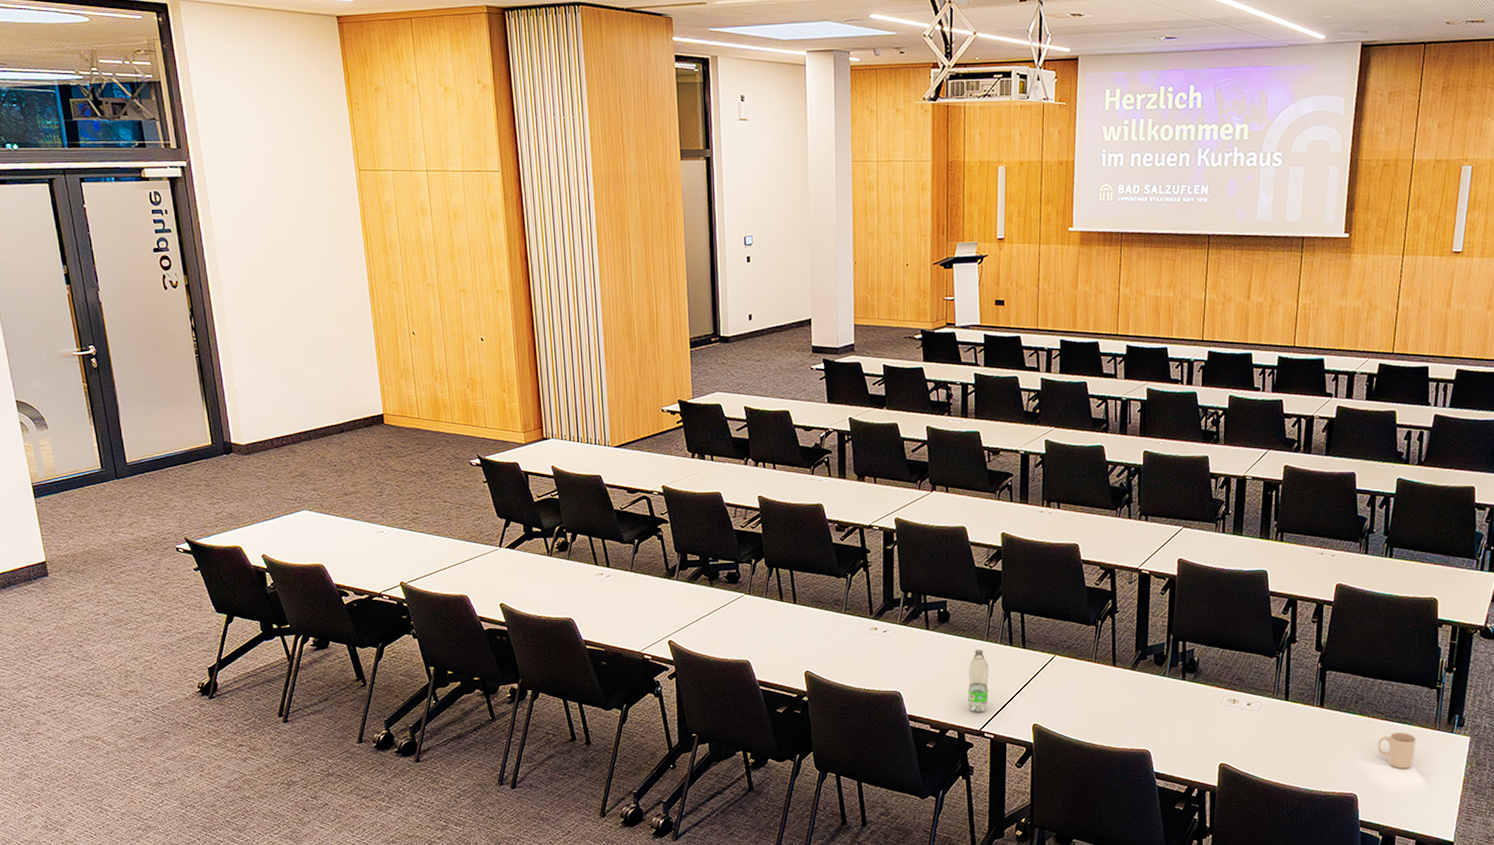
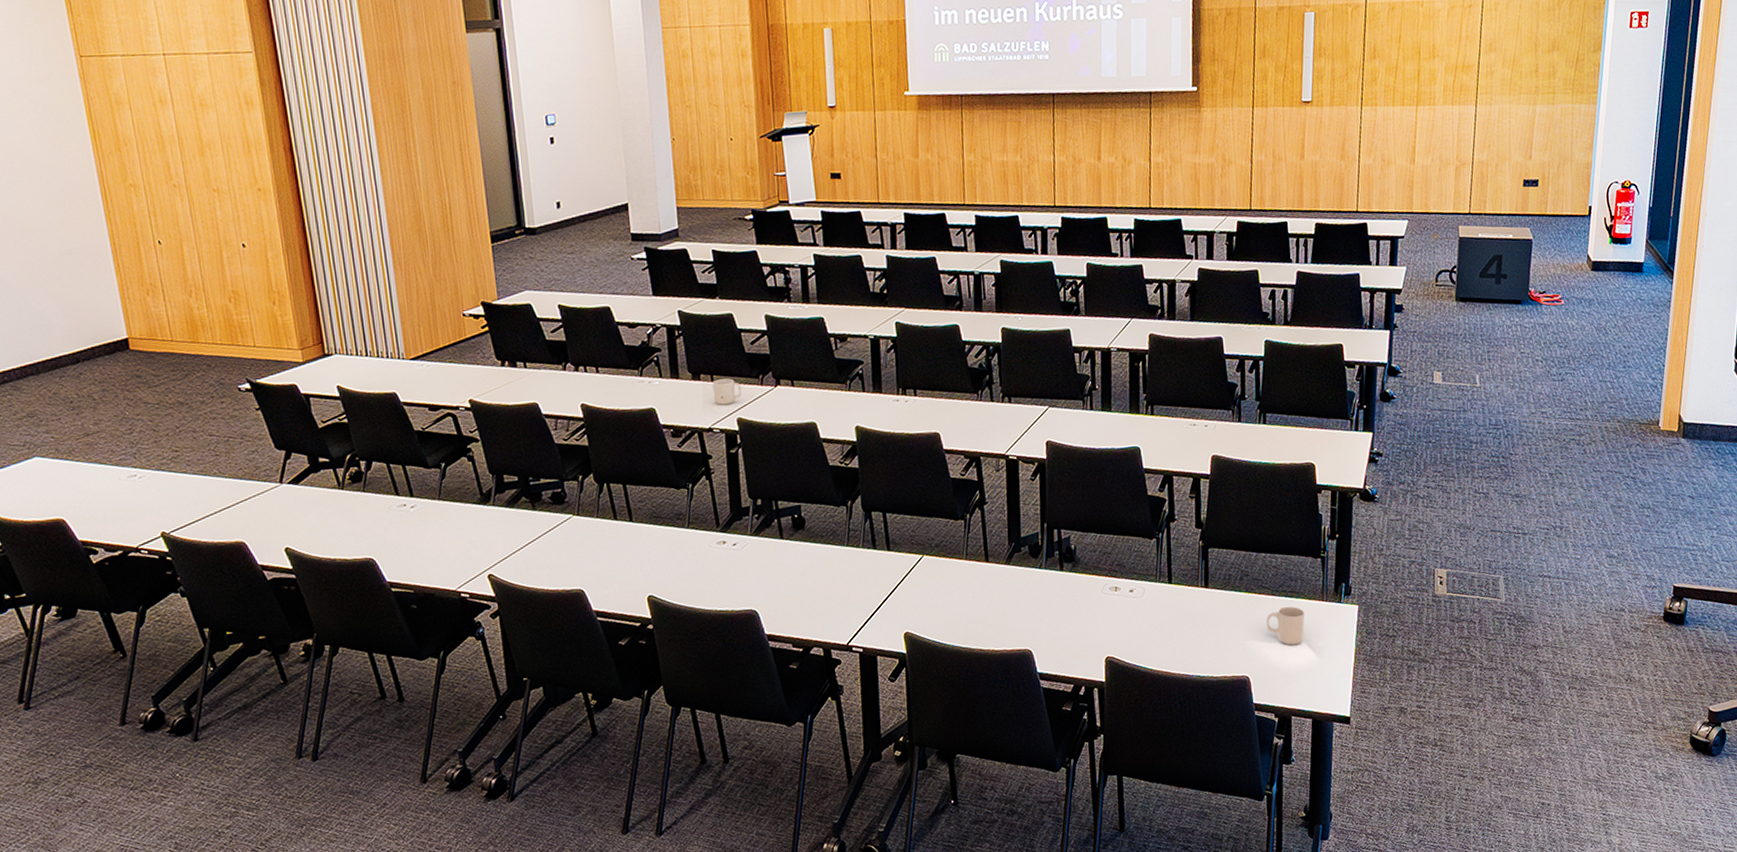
mug: none [875,482,902,505] -> present [712,378,743,405]
bottle: present [968,650,989,712] -> none [829,556,855,625]

